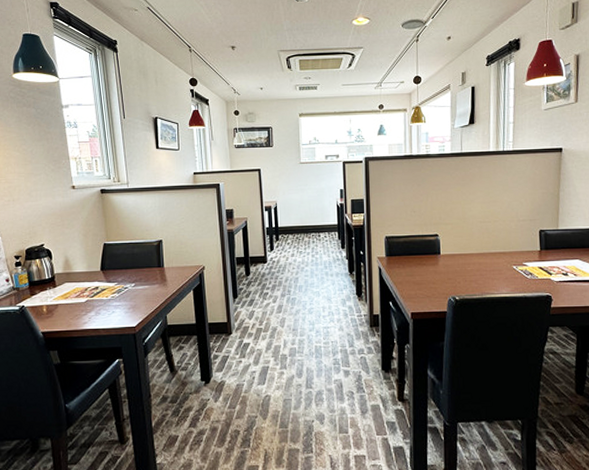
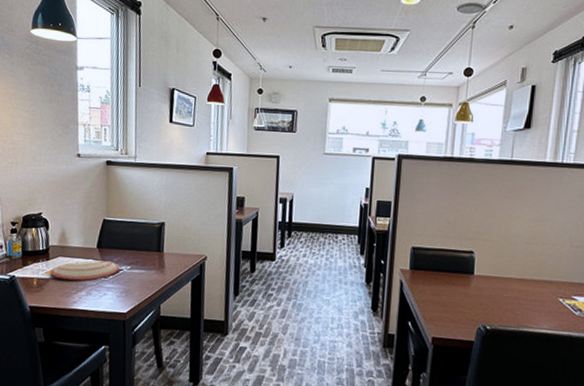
plate: none [59,282,125,303] -> present [50,260,120,281]

